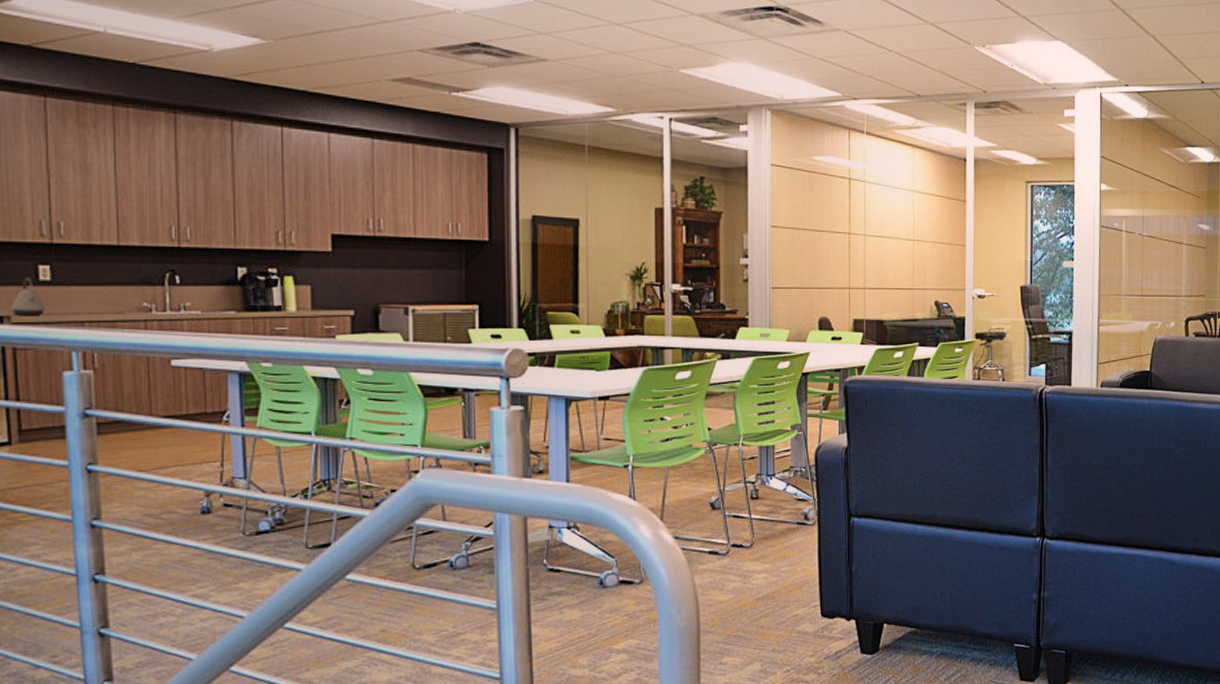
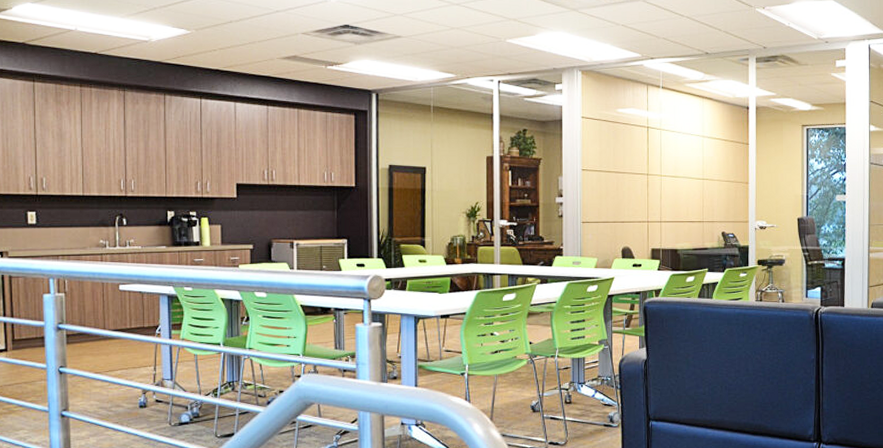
kettle: present [11,277,45,317] -> none [9,221,32,252]

